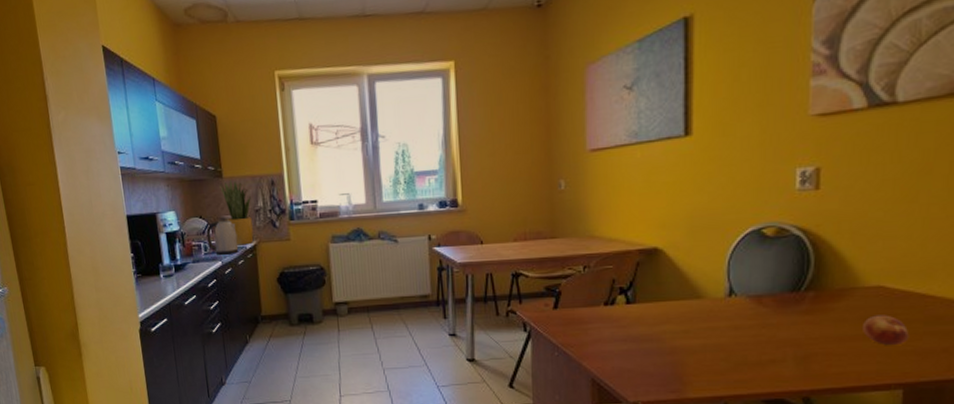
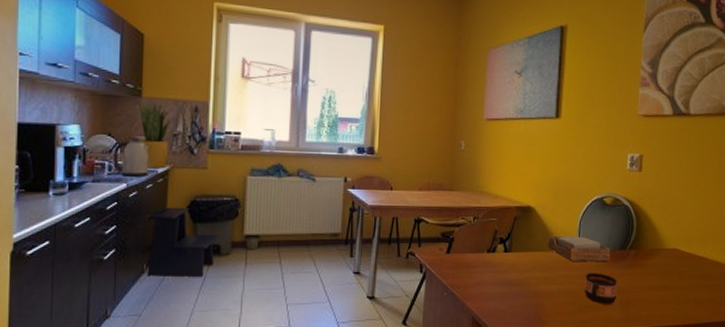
step stool: none [243,279,310,346] -> present [147,206,219,277]
napkin holder: none [683,278,777,310] -> present [547,235,611,262]
cup: none [739,322,790,360] -> present [584,273,618,304]
fruit: present [863,315,910,346] -> none [664,271,692,295]

